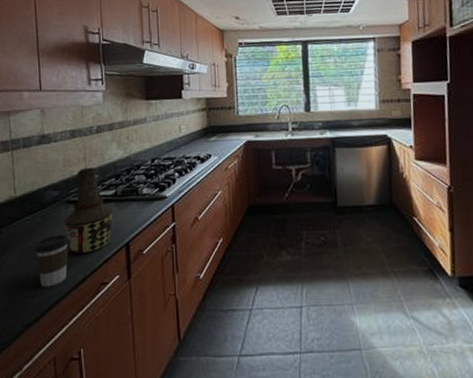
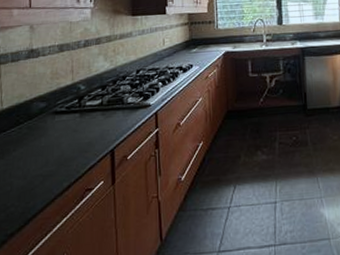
coffee cup: present [35,234,68,287] -> none [20,144,54,196]
bottle: present [63,167,114,255] -> none [50,78,100,163]

